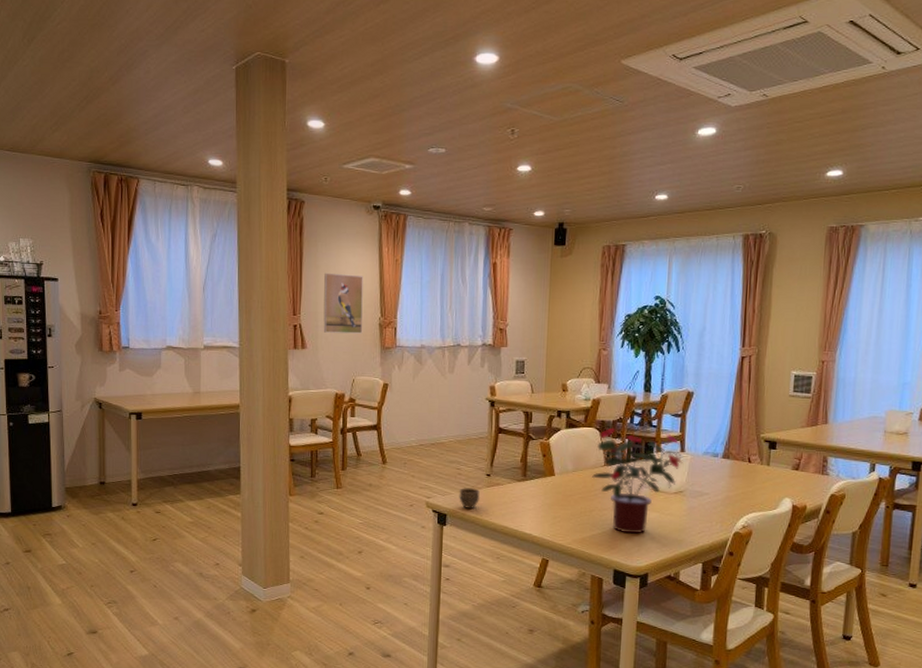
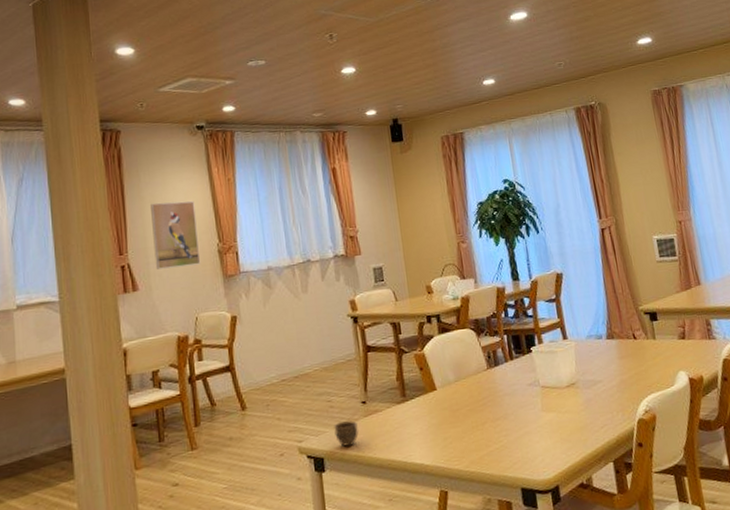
potted flower: present [592,427,683,534] -> none [476,321,568,443]

